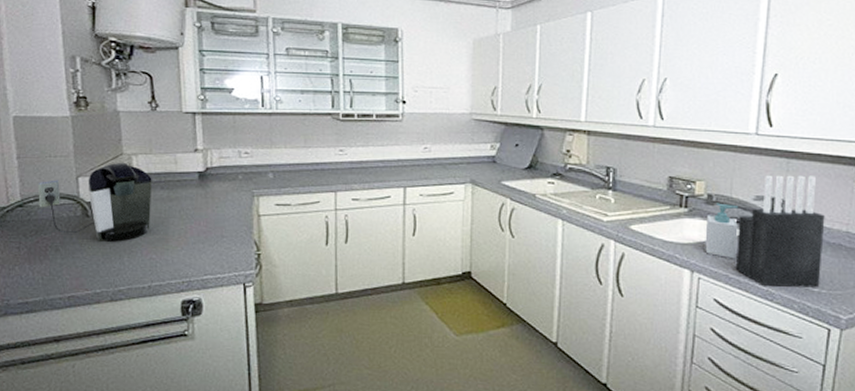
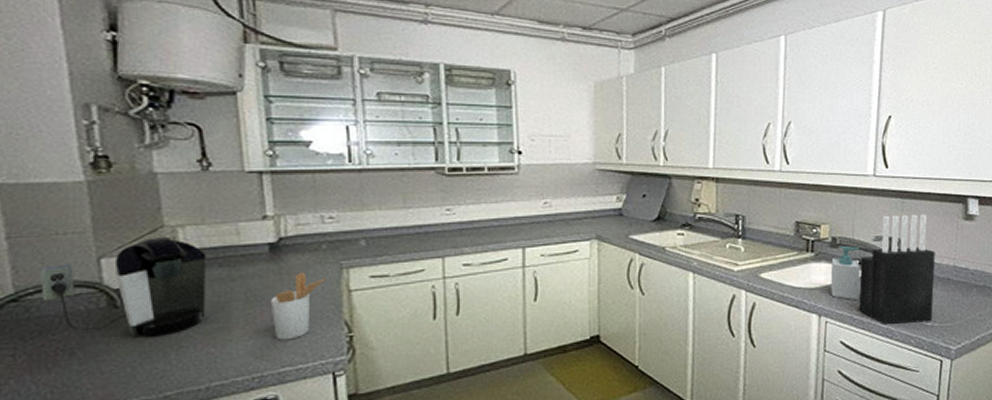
utensil holder: none [198,197,241,253] -> present [270,272,326,341]

